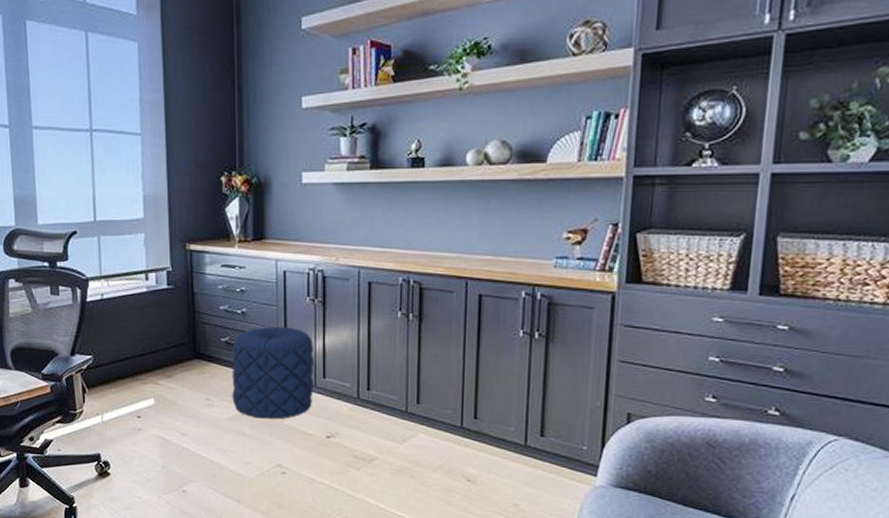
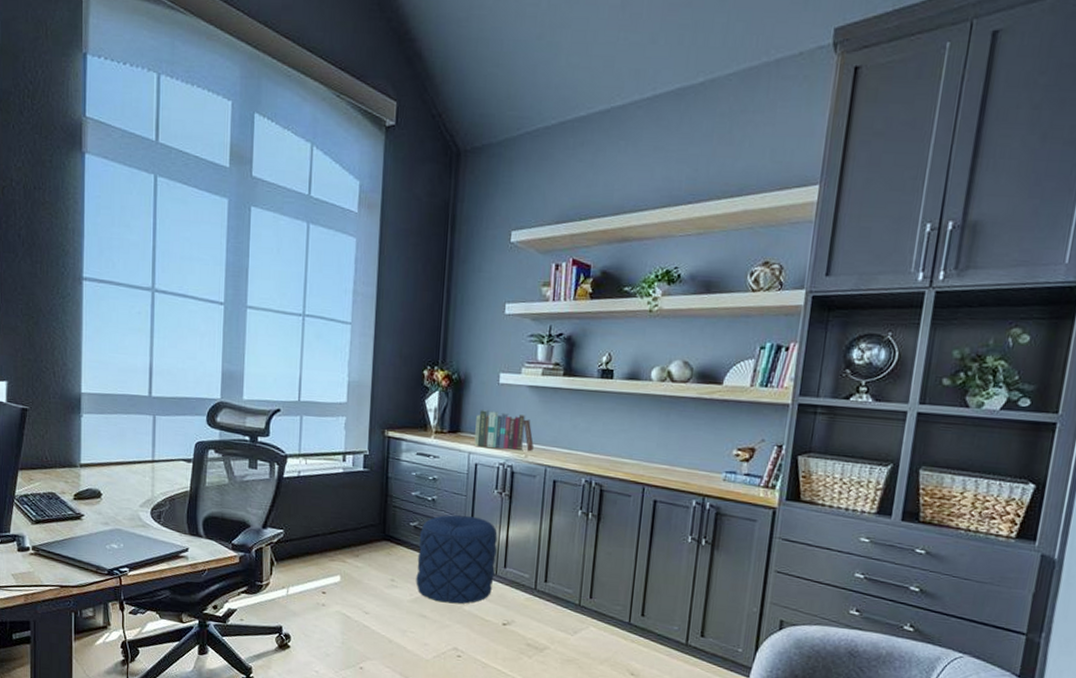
books: none [281,213,344,254] -> present [474,410,534,452]

